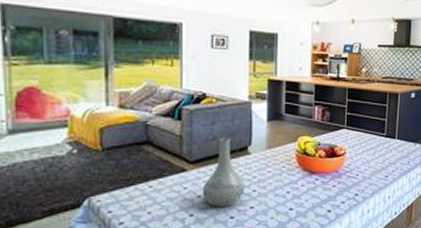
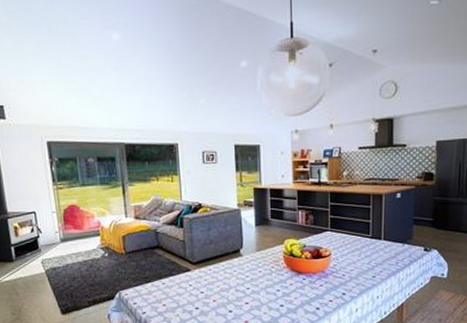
vase: present [202,138,244,208] -> none [204,242,239,302]

